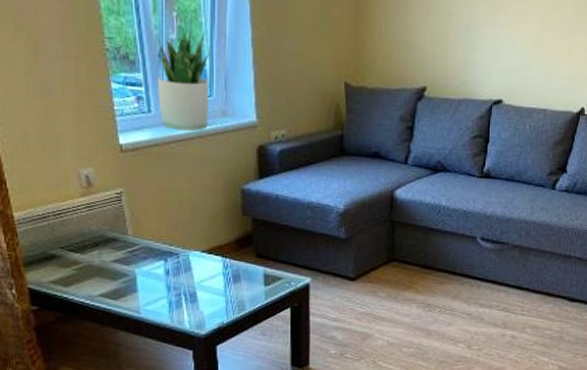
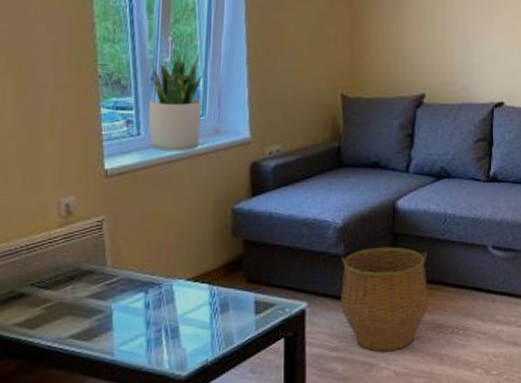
basket: none [340,232,421,325] -> present [340,247,429,352]

